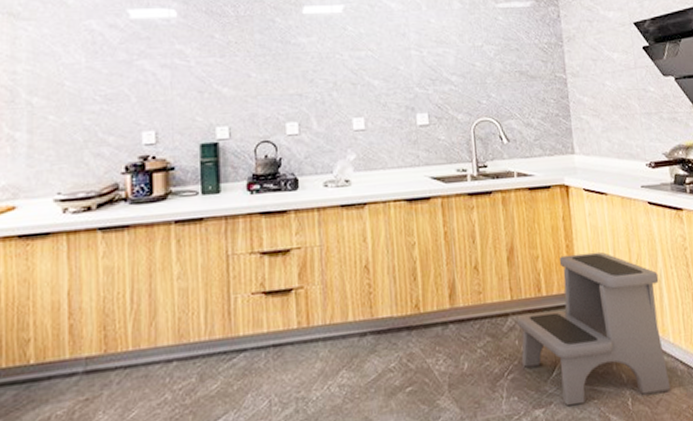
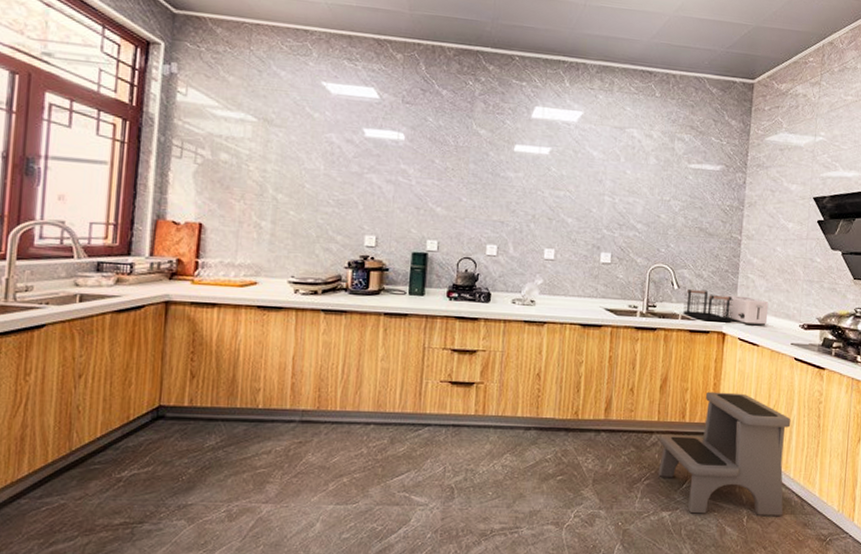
dish rack: none [516,140,573,176] -> present [683,290,733,323]
toaster: none [559,140,611,173] -> present [722,295,769,326]

